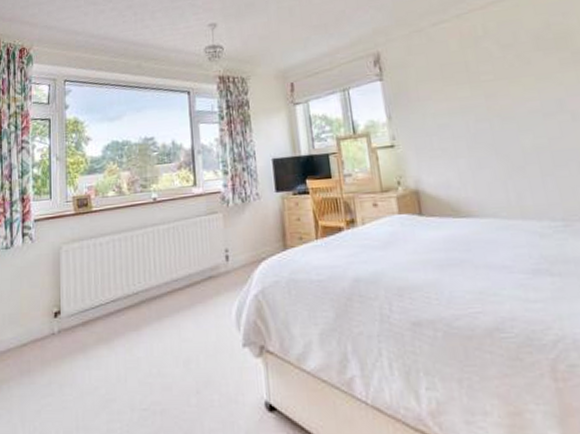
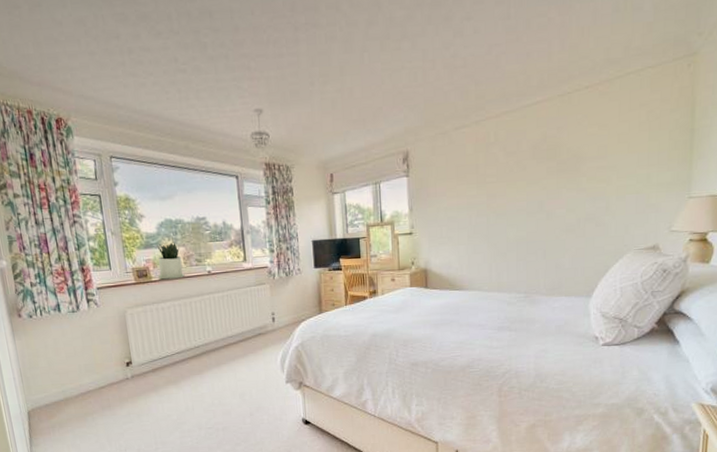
planter: none [98,166,128,210] -> present [157,242,185,280]

